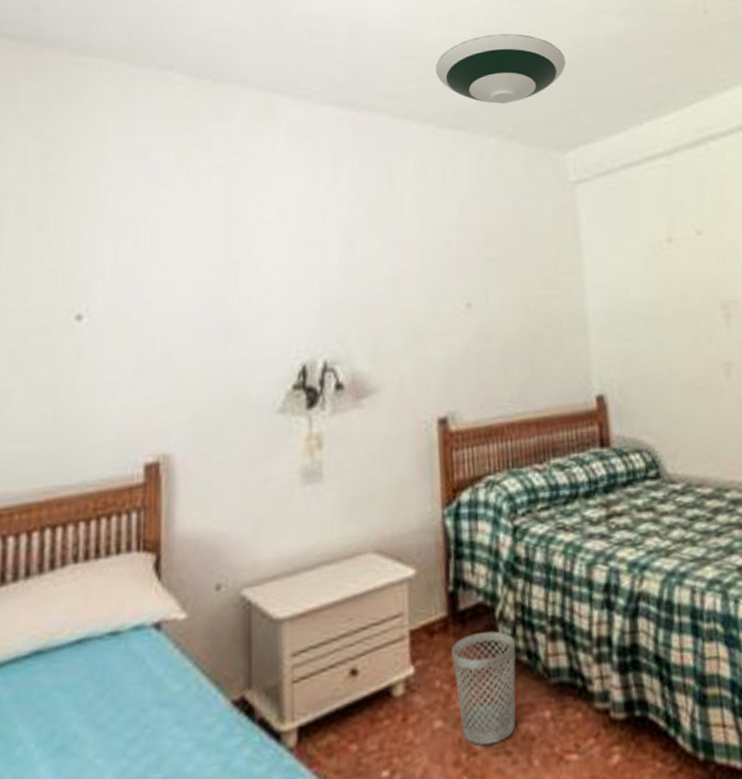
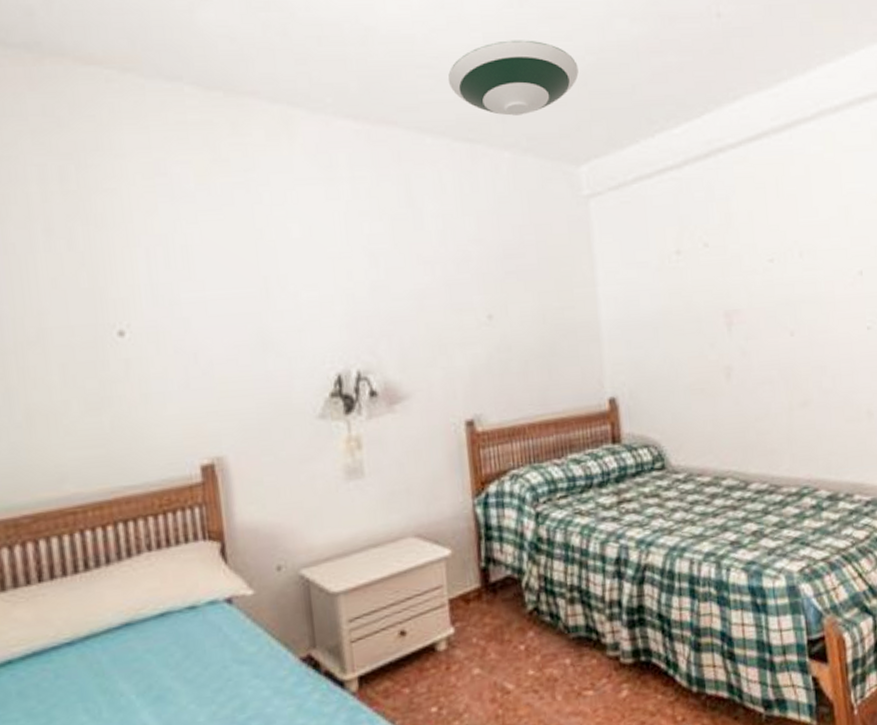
wastebasket: present [452,631,516,746] -> none [486,598,542,687]

